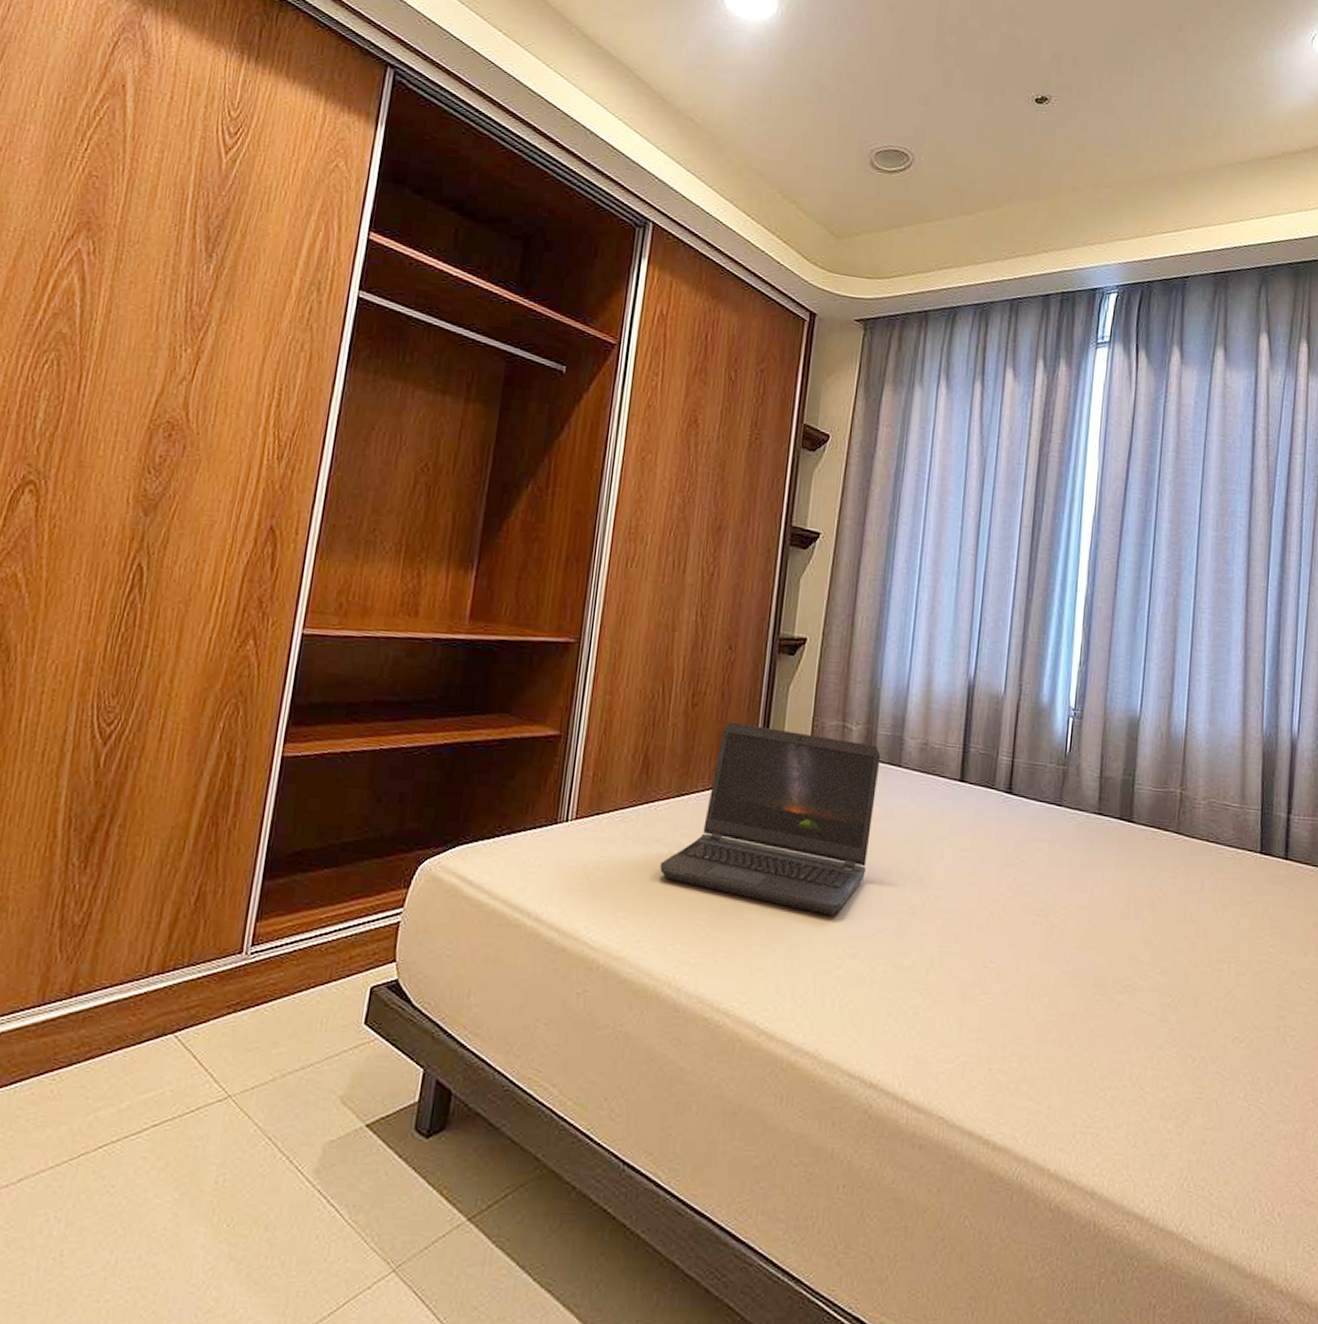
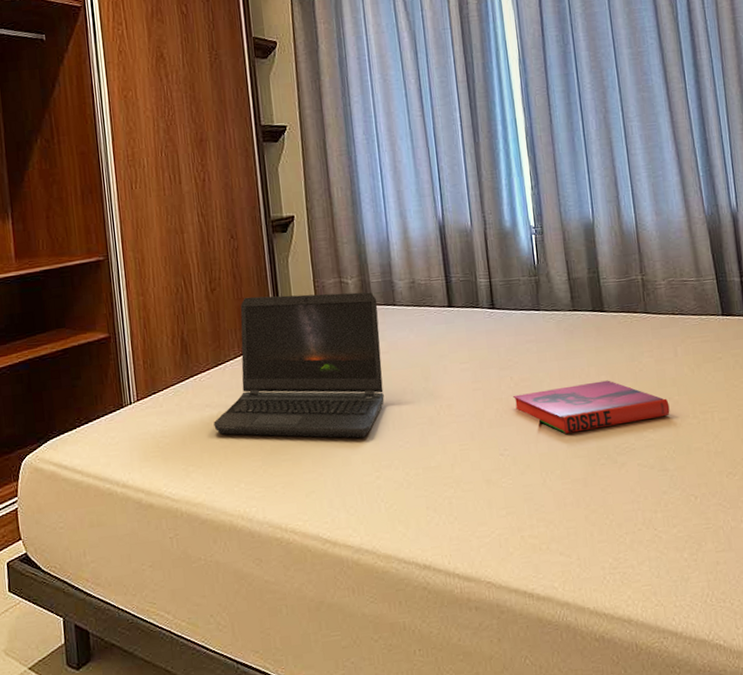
hardback book: none [1011,899,1184,958] -> present [512,380,670,434]

